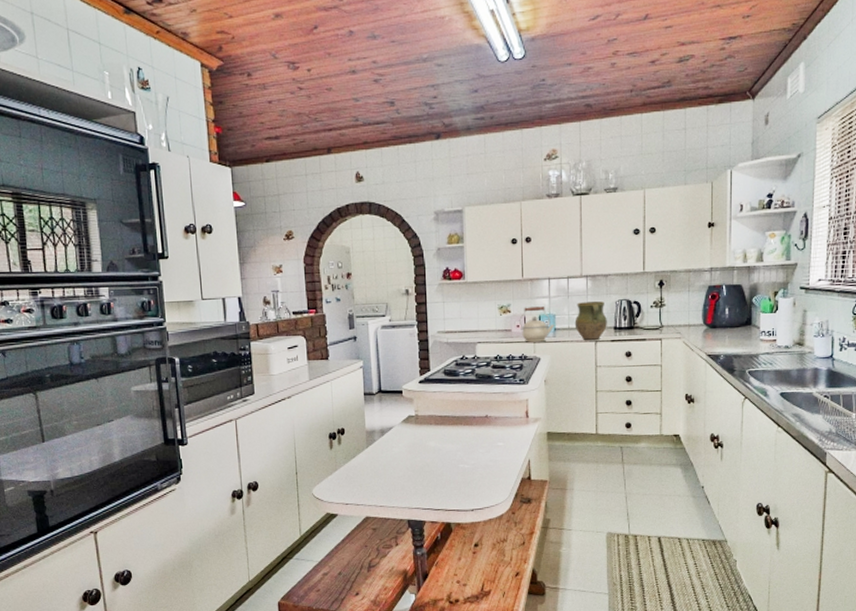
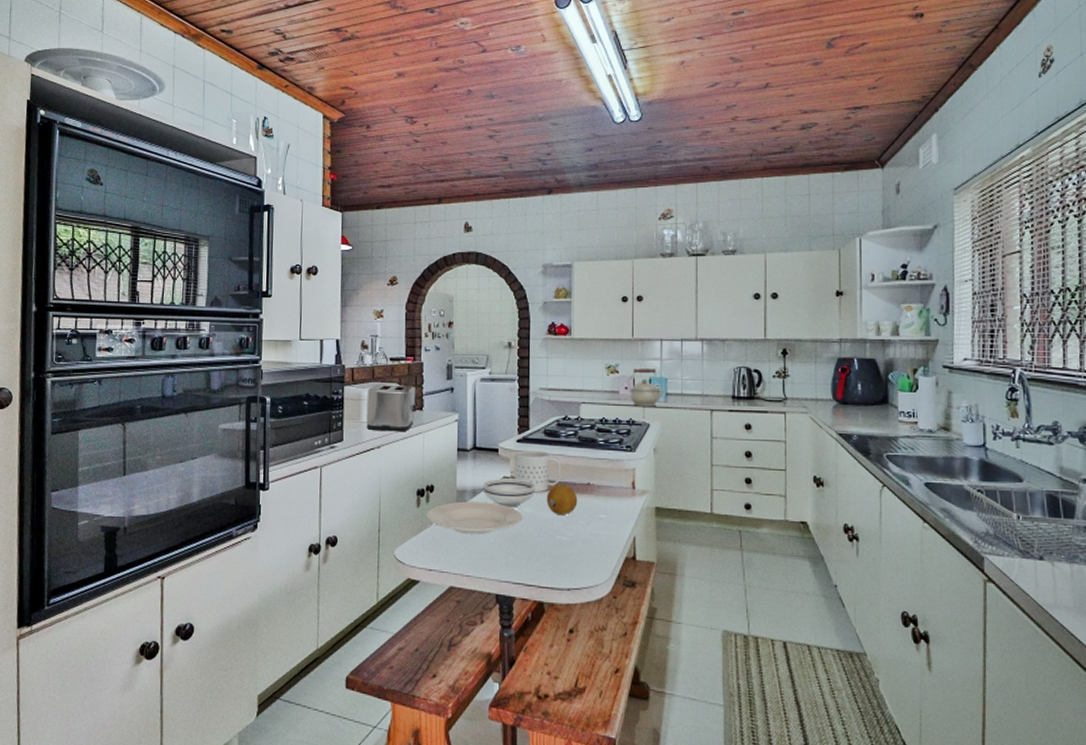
toaster: none [273,336,323,382] -> present [366,384,417,432]
plate: none [338,439,429,470] -> present [425,501,523,535]
bowl: none [390,416,439,443] -> present [483,478,536,507]
mug: none [418,389,462,428] -> present [514,450,562,493]
fruit: none [449,418,477,446] -> present [546,484,578,515]
ceramic jug: present [574,301,607,340] -> none [688,367,724,408]

